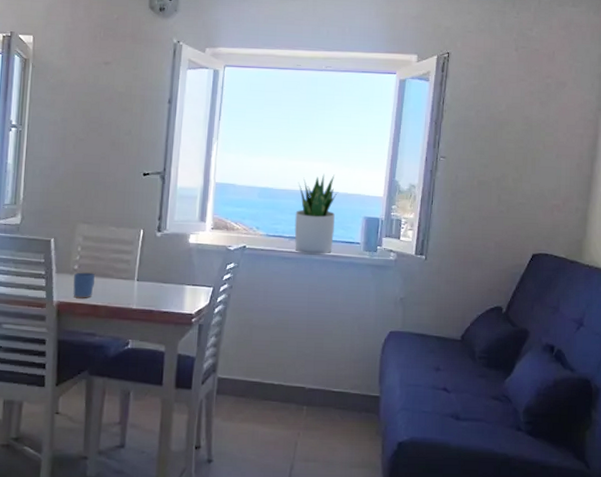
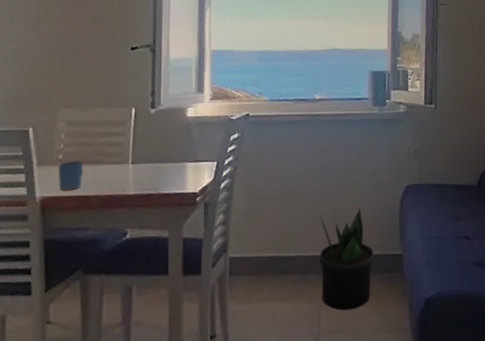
planter: present [294,174,338,255] -> none [299,31,341,116]
planter: none [299,347,353,441] -> present [319,208,374,310]

